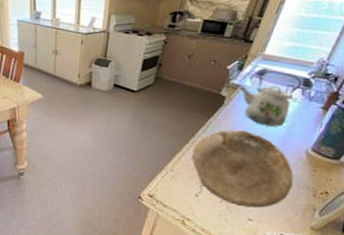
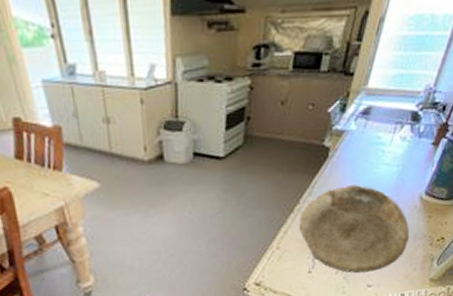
kettle: present [239,70,303,127] -> none [344,106,411,175]

